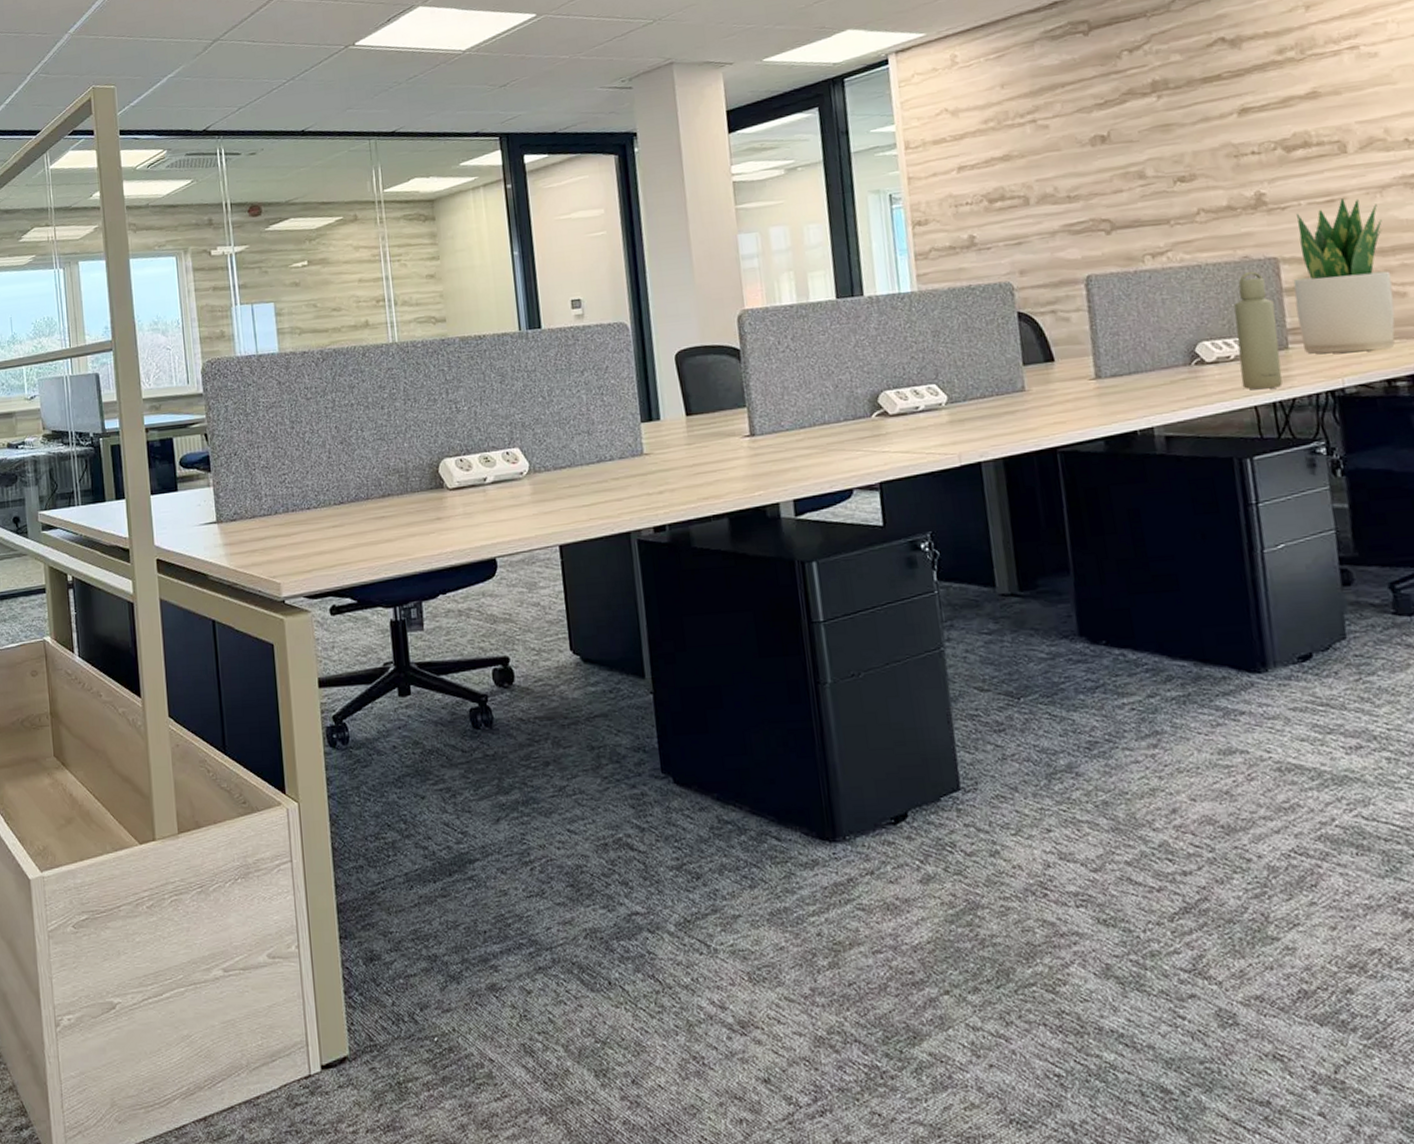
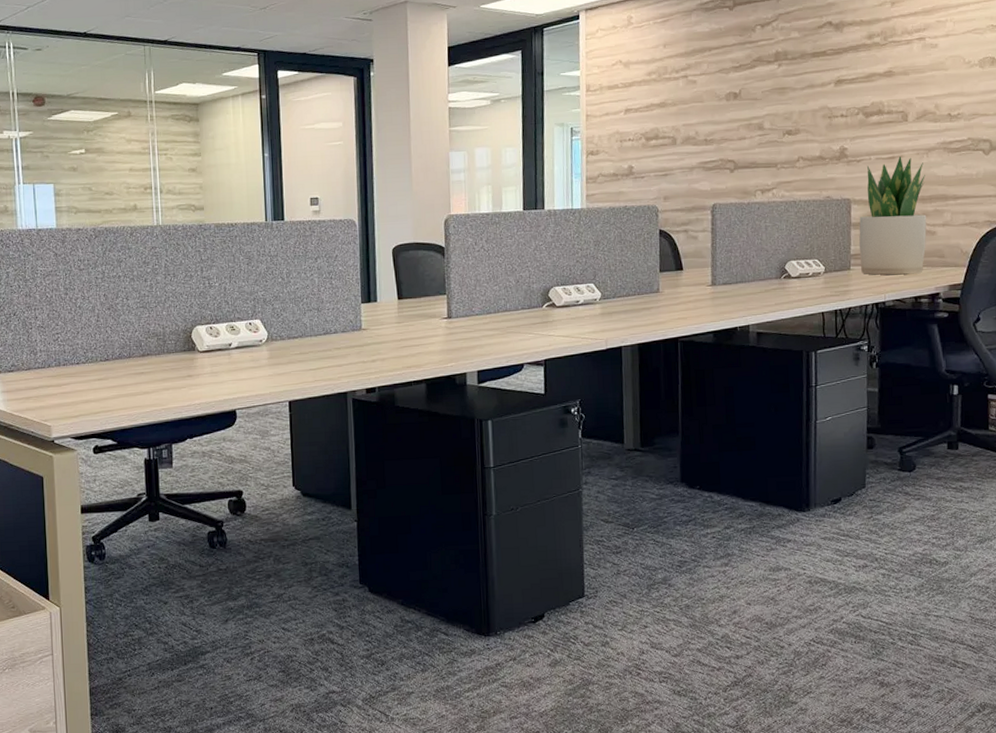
bottle: present [1234,271,1283,390] -> none [815,208,844,300]

